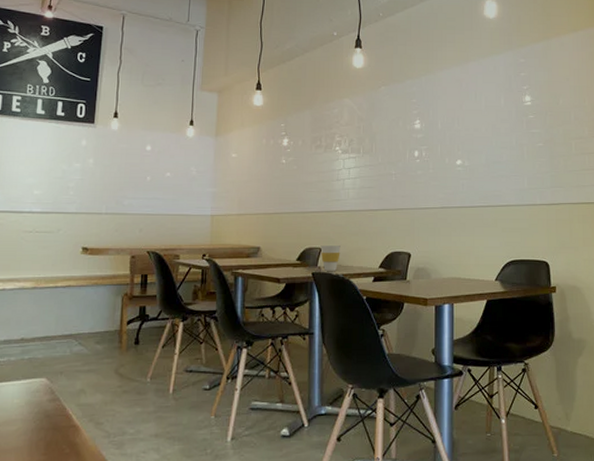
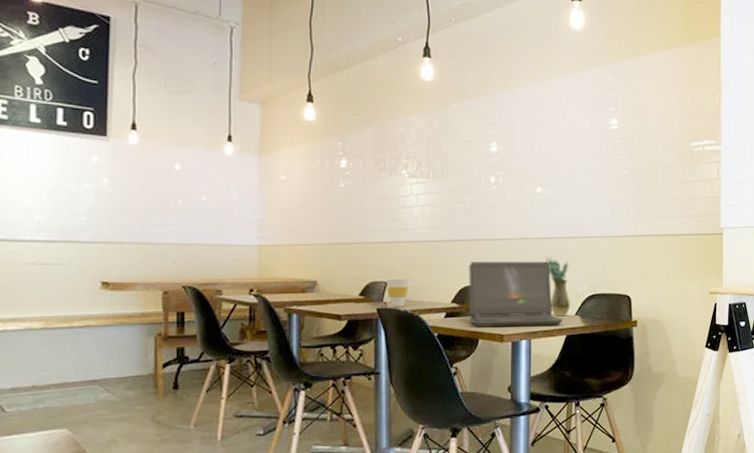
laptop computer: none [395,228,483,291] -> present [469,261,563,327]
vase: none [465,224,491,282] -> present [545,256,571,317]

